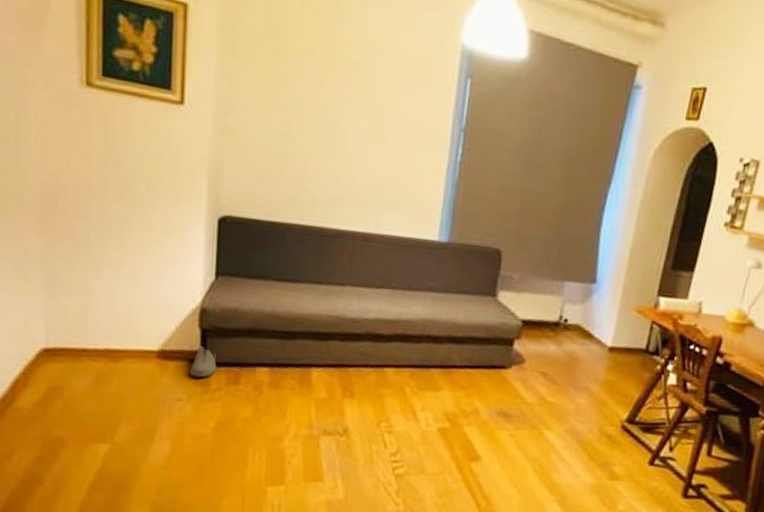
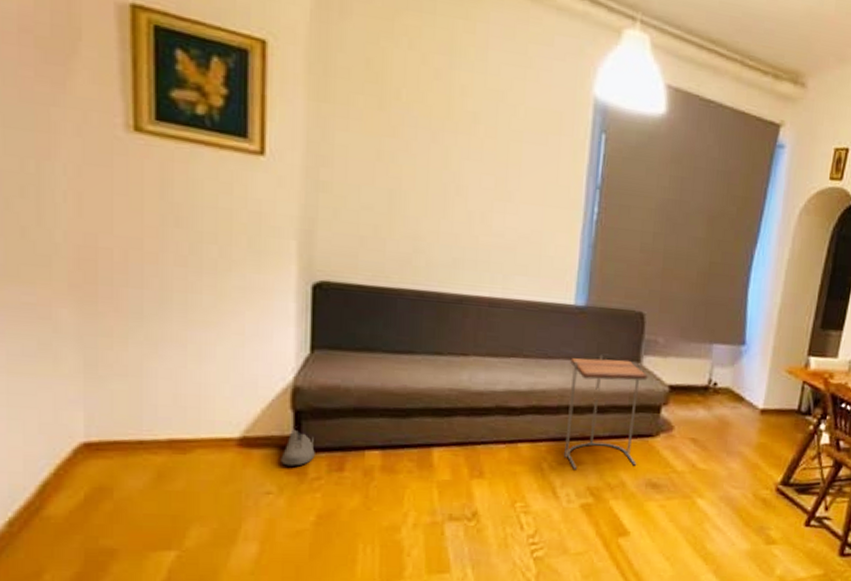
side table: none [424,288,503,395] -> present [564,355,648,469]

